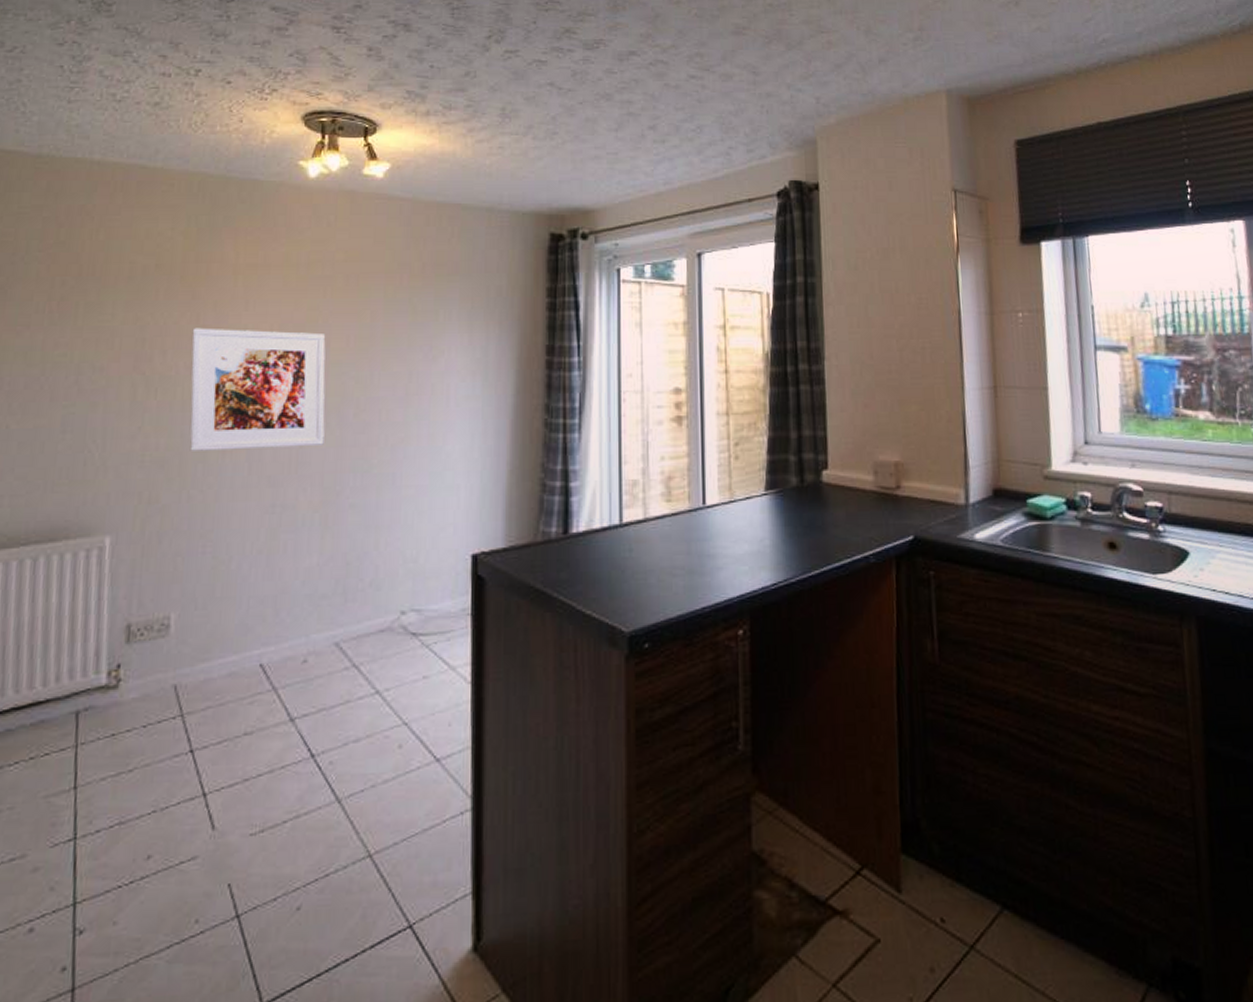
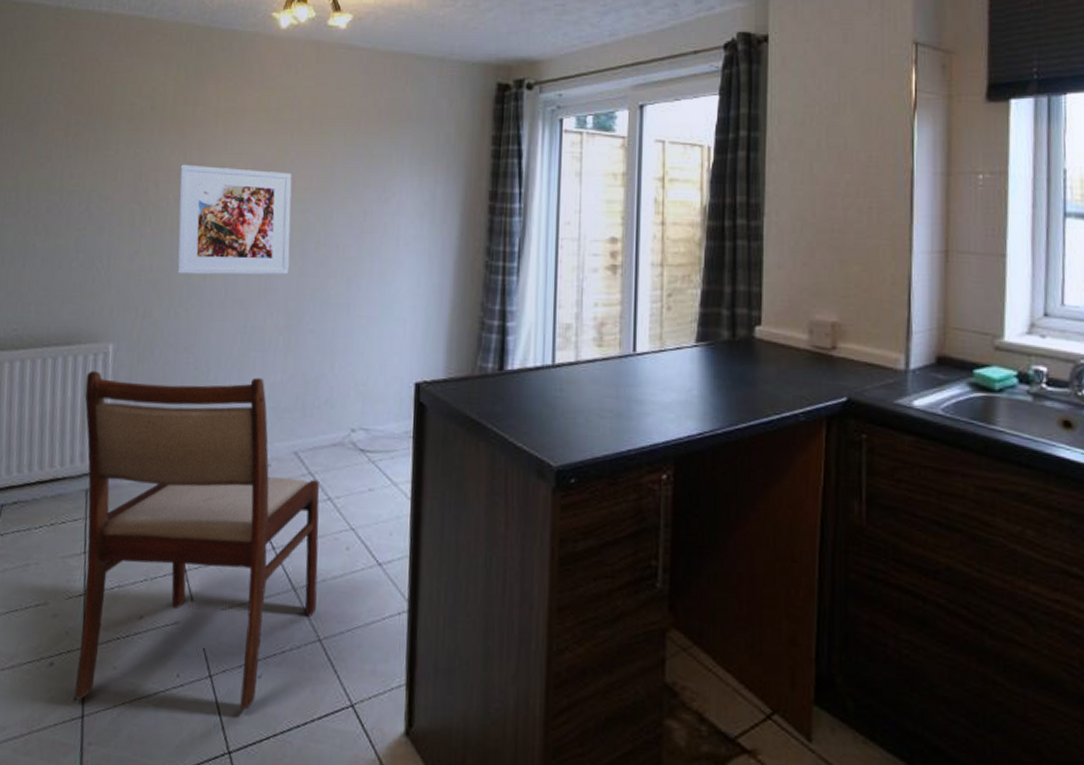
dining chair: none [61,562,366,969] -> present [73,371,320,710]

